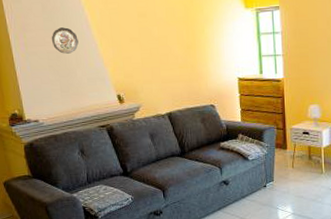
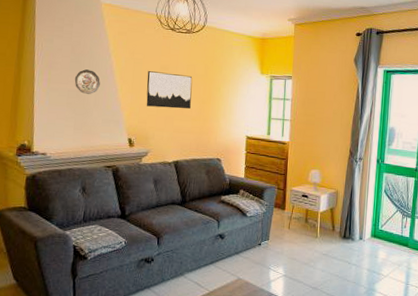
wall art: none [125,20,176,59] -> present [146,71,193,109]

